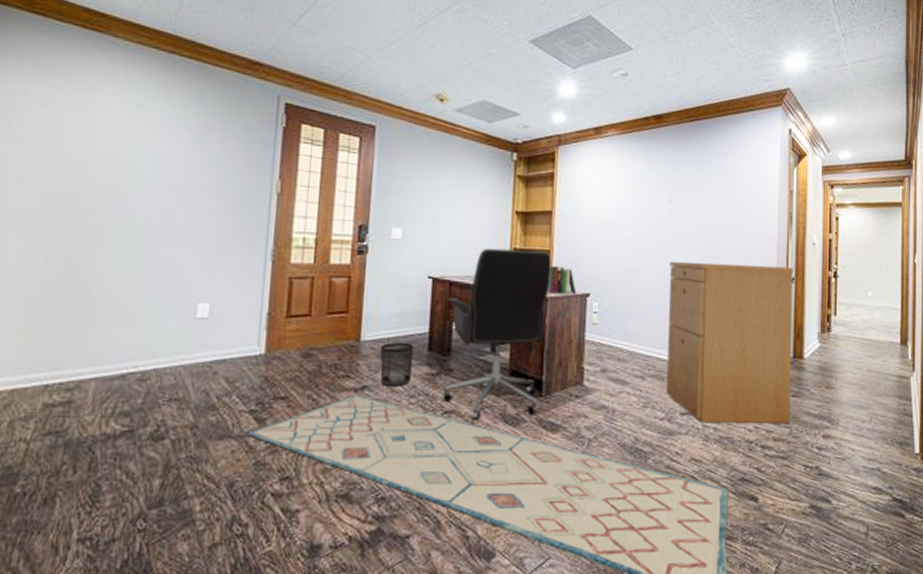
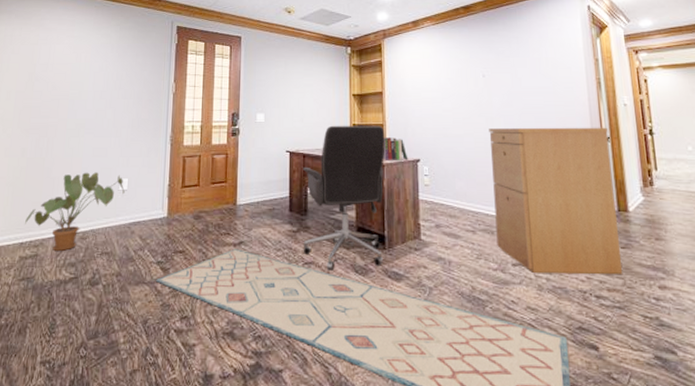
house plant: none [51,292,205,398] -> present [25,172,125,252]
waste bin: present [380,342,414,386] -> none [252,205,278,242]

